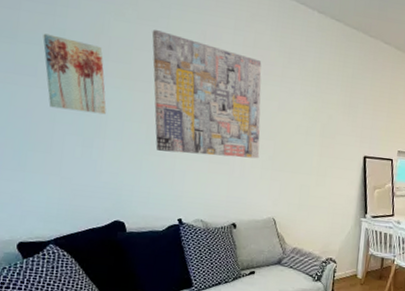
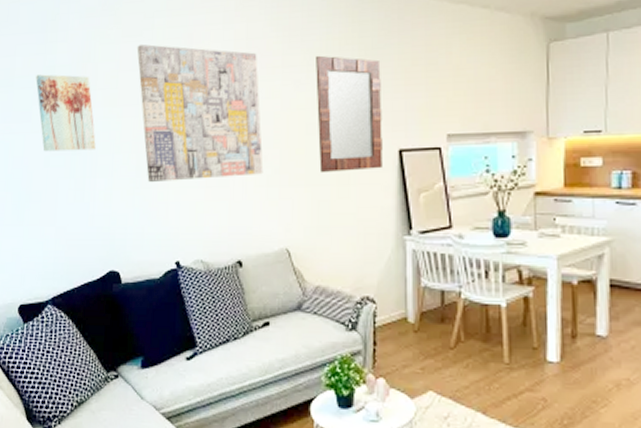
home mirror: none [304,73,358,168] -> present [316,55,382,174]

